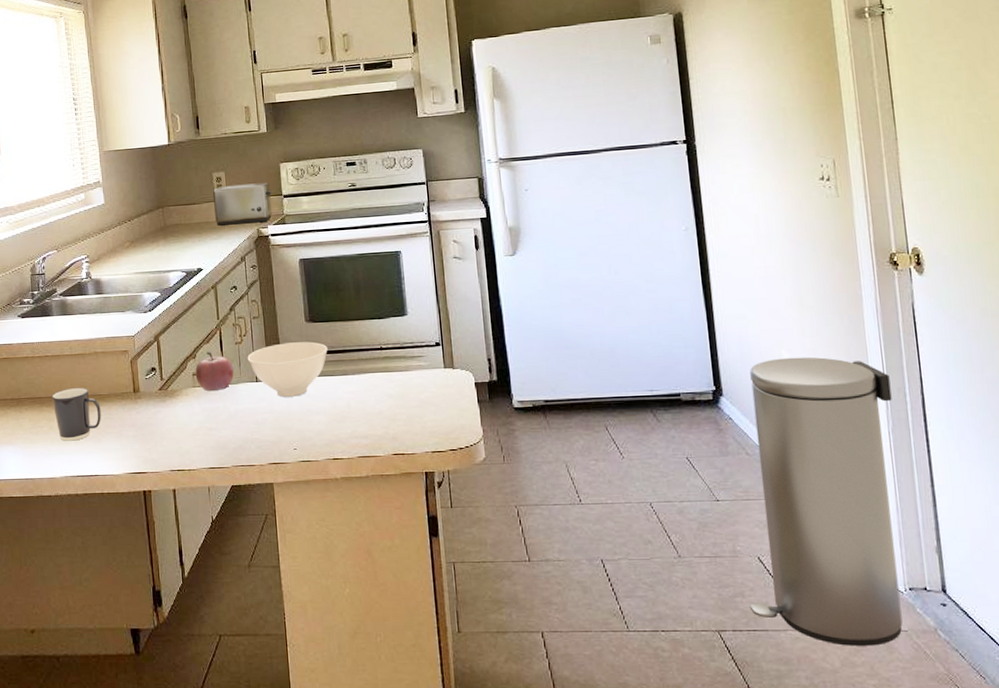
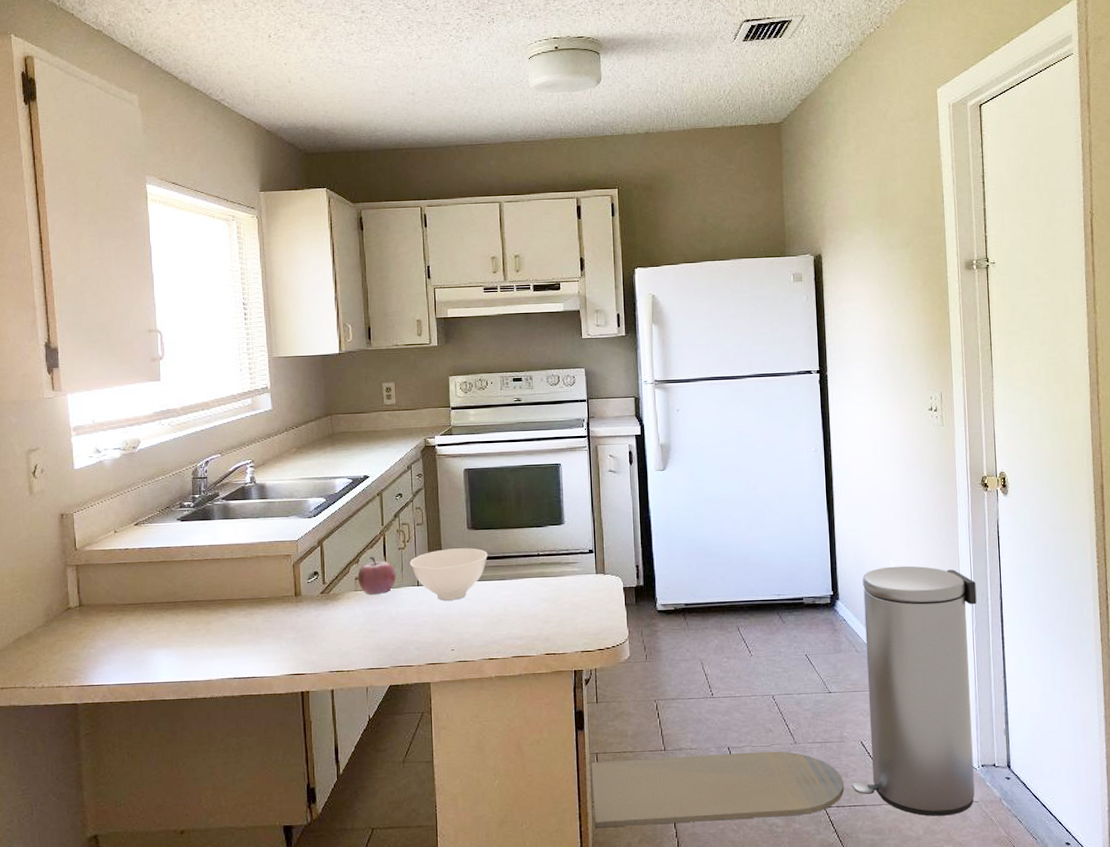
mug: present [51,387,102,441] -> none [210,590,261,644]
toaster: present [212,182,272,226] -> none [381,394,440,435]
door mat: none [448,565,740,644] -> present [591,751,844,828]

